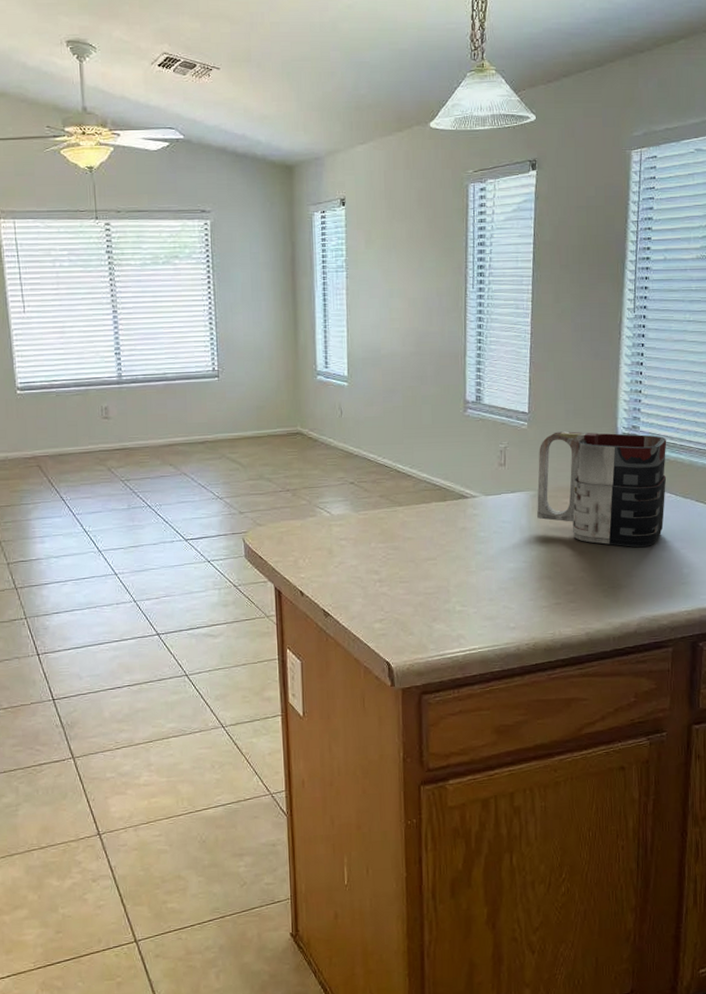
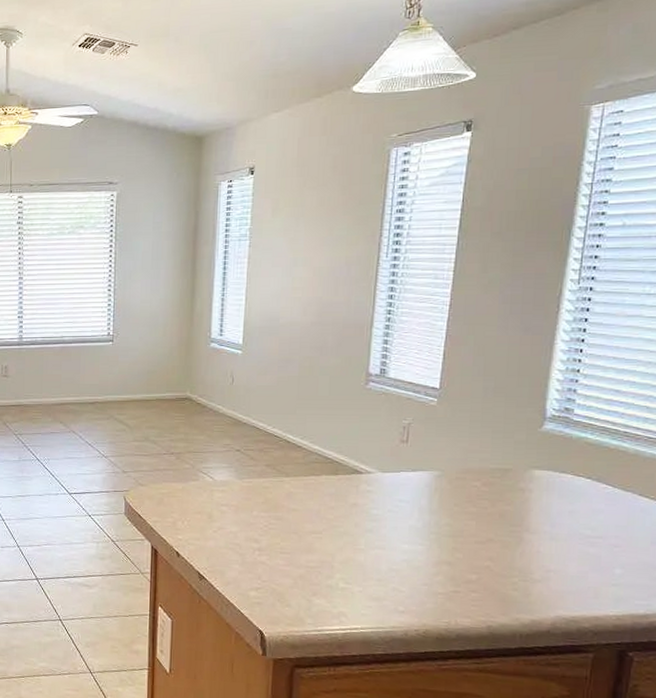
mug: present [537,431,667,547] -> none [440,410,608,540]

